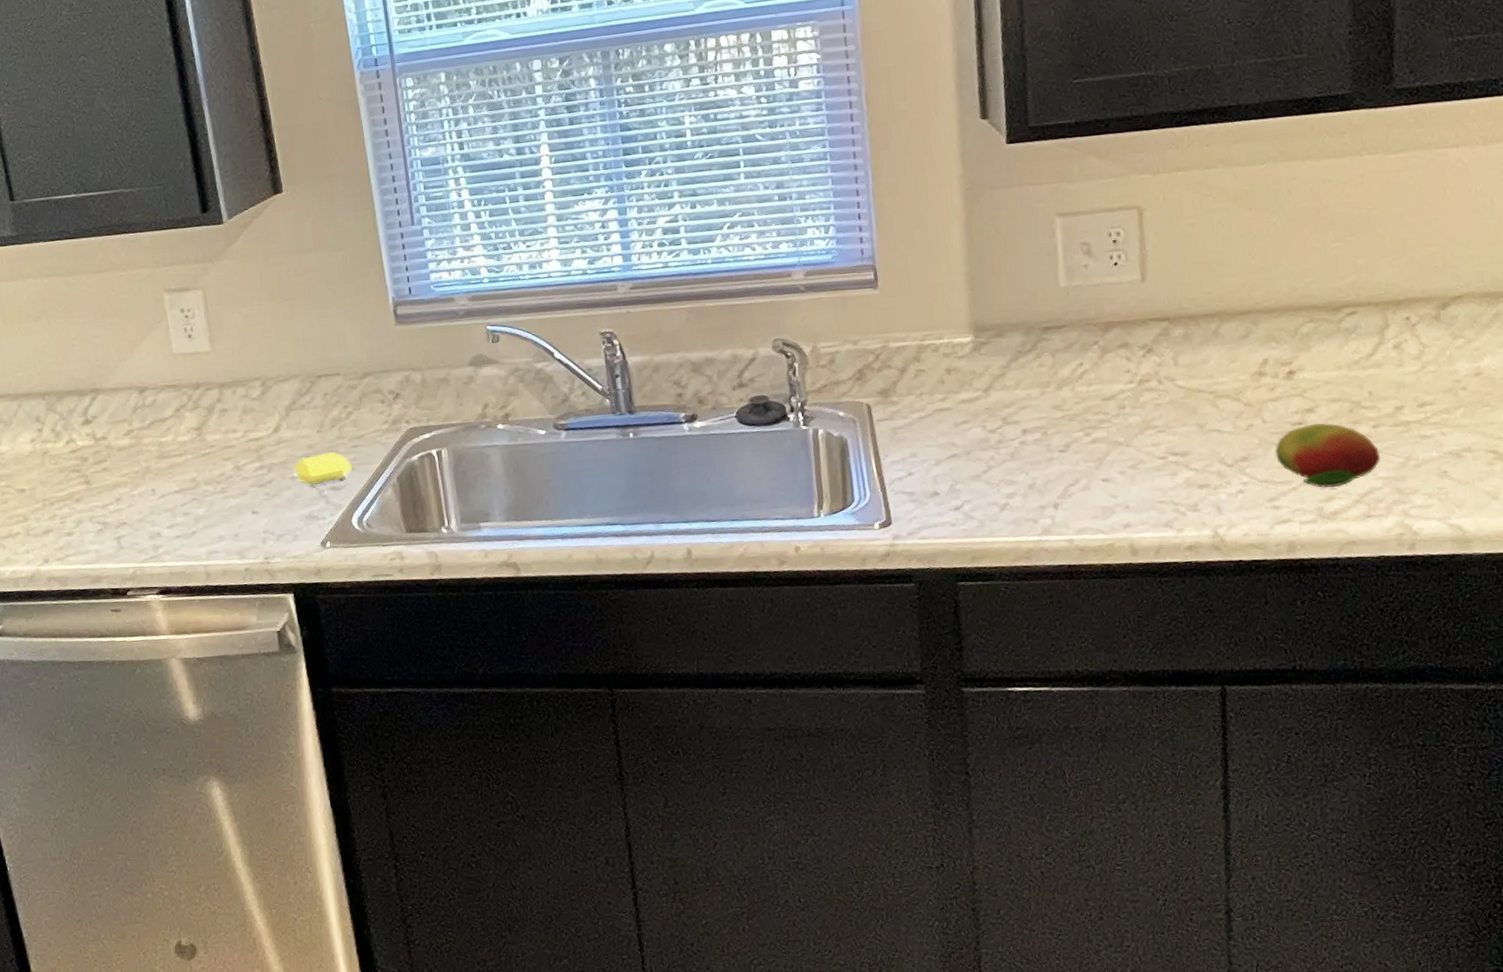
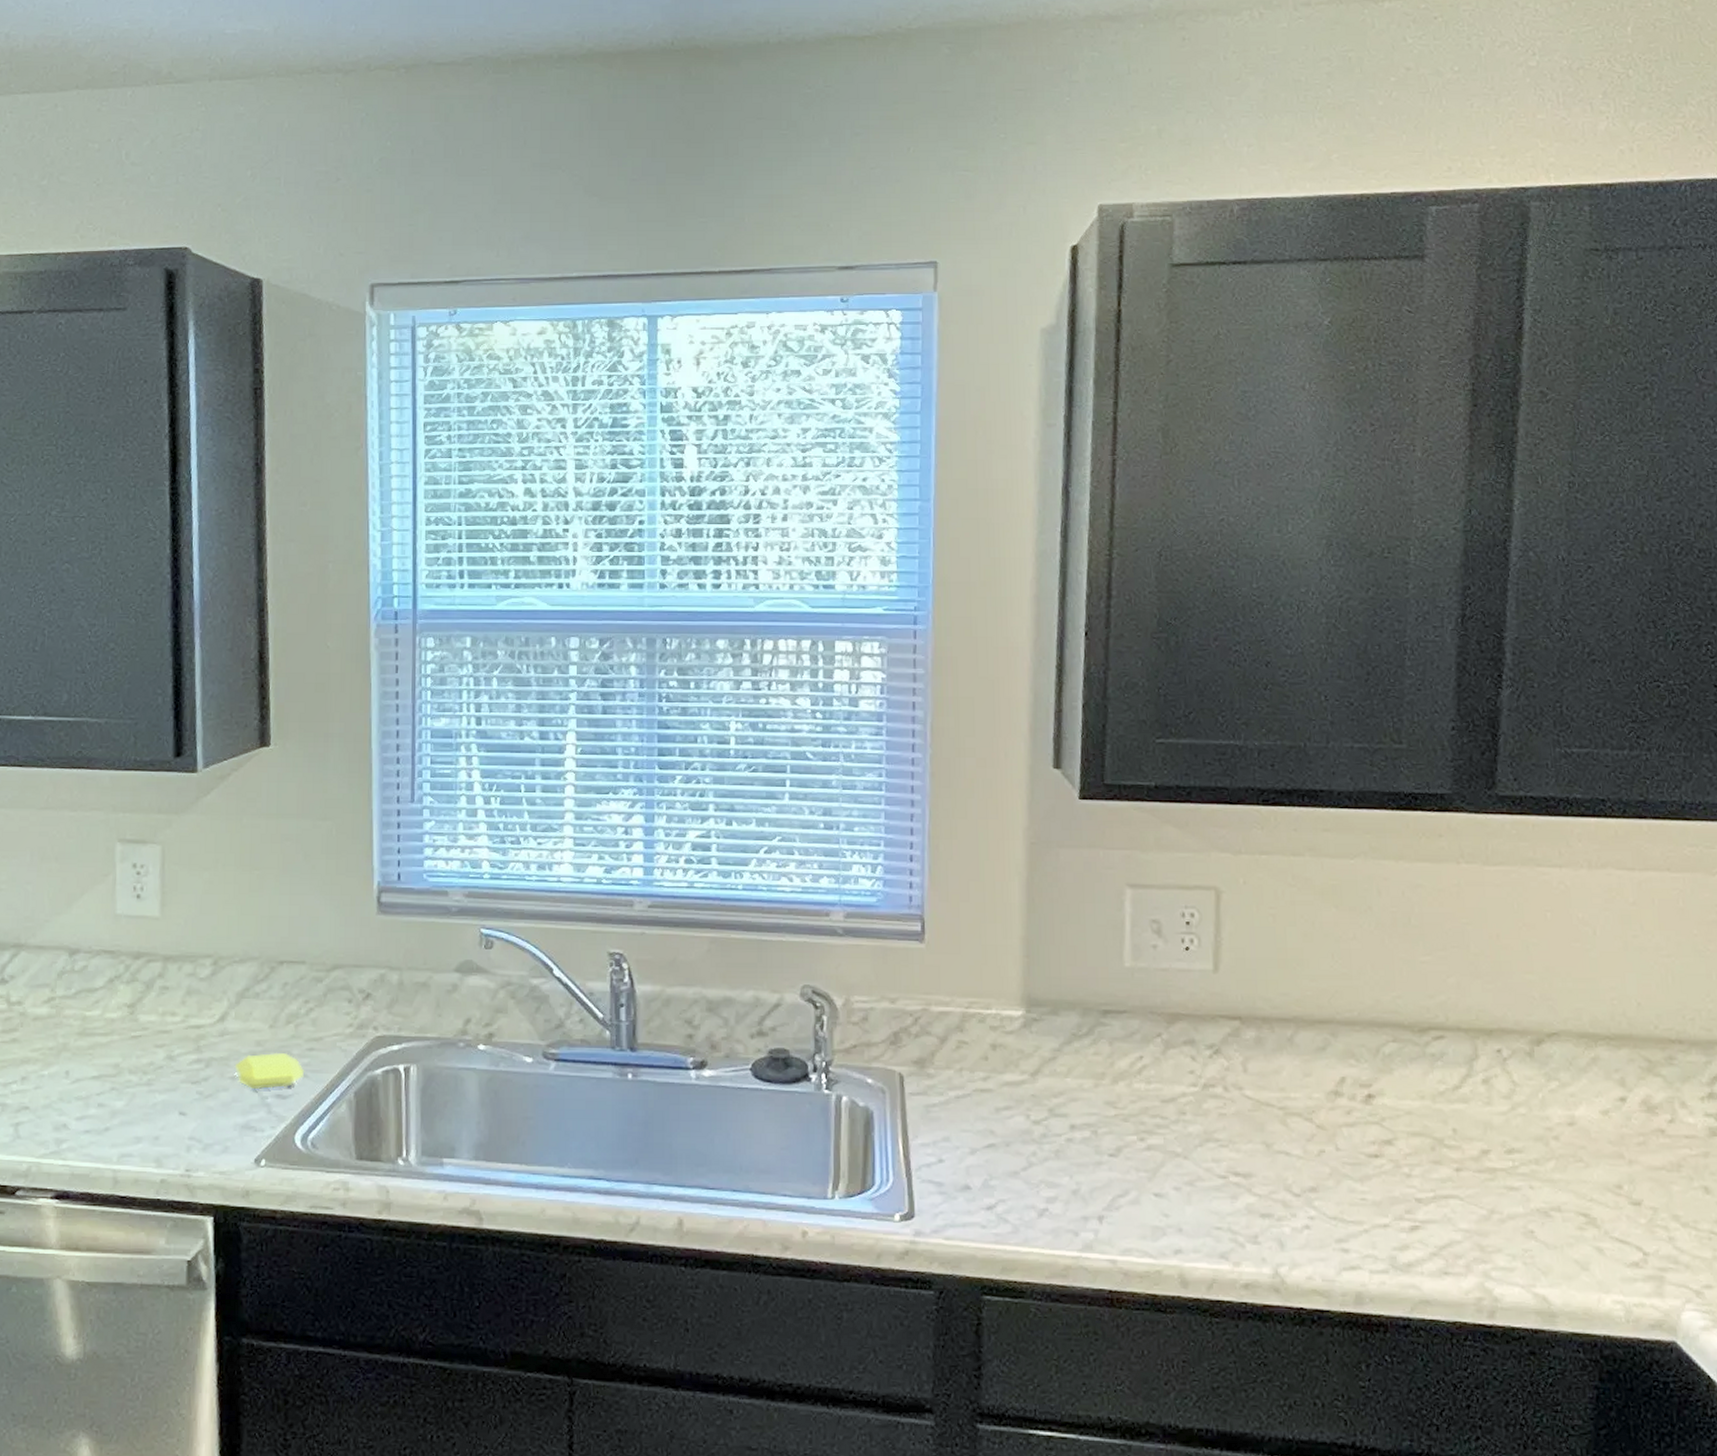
fruit: present [1274,423,1381,489] -> none [1346,1158,1462,1235]

